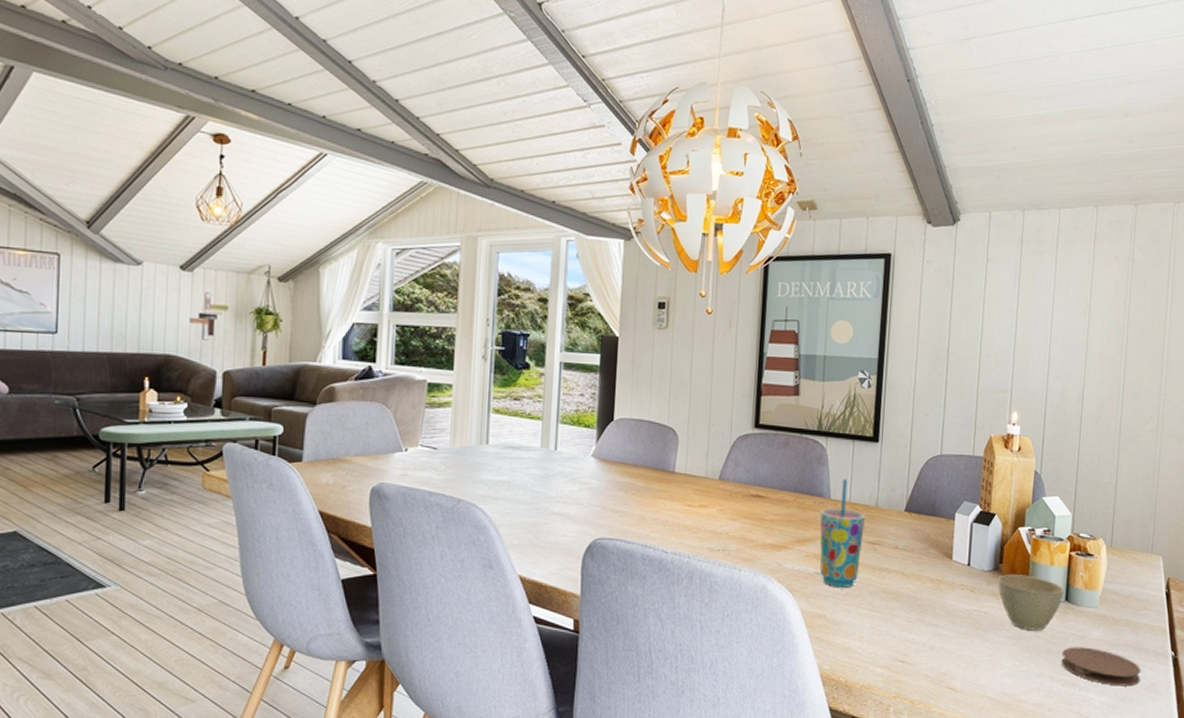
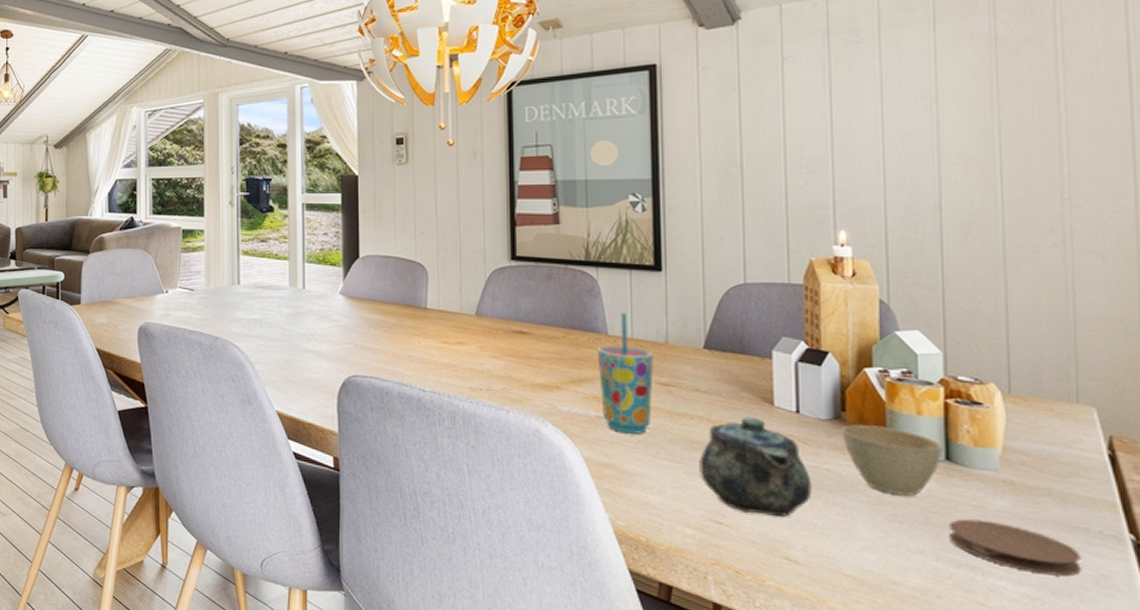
teapot: none [892,569,973,653] -> present [699,416,812,517]

